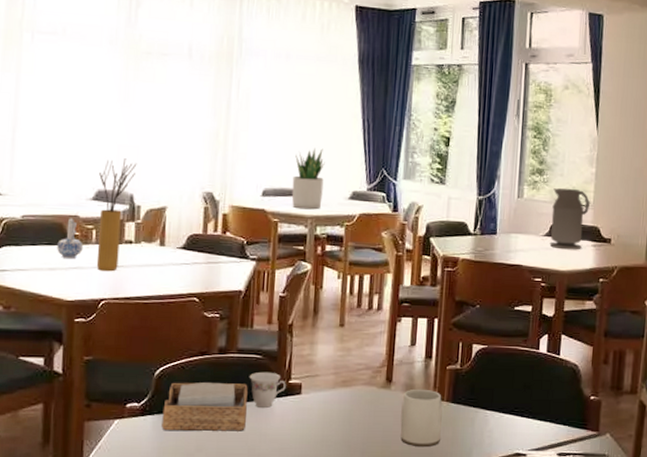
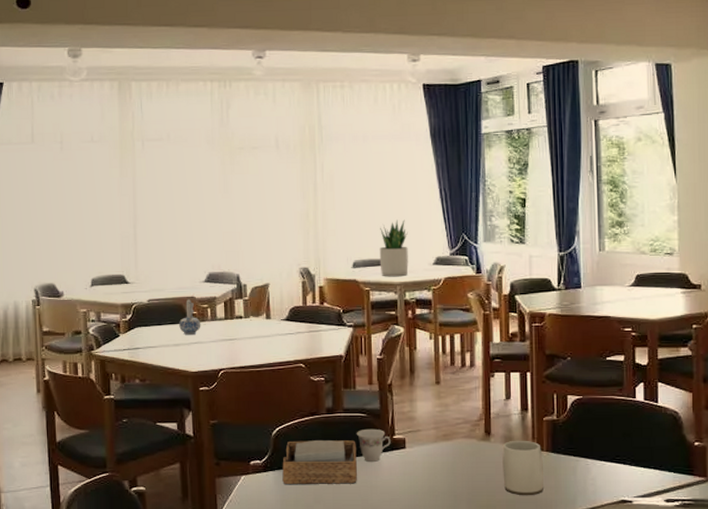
vase: present [96,158,137,271] -> none [209,243,240,343]
water jug: present [549,188,590,250] -> none [635,238,675,299]

